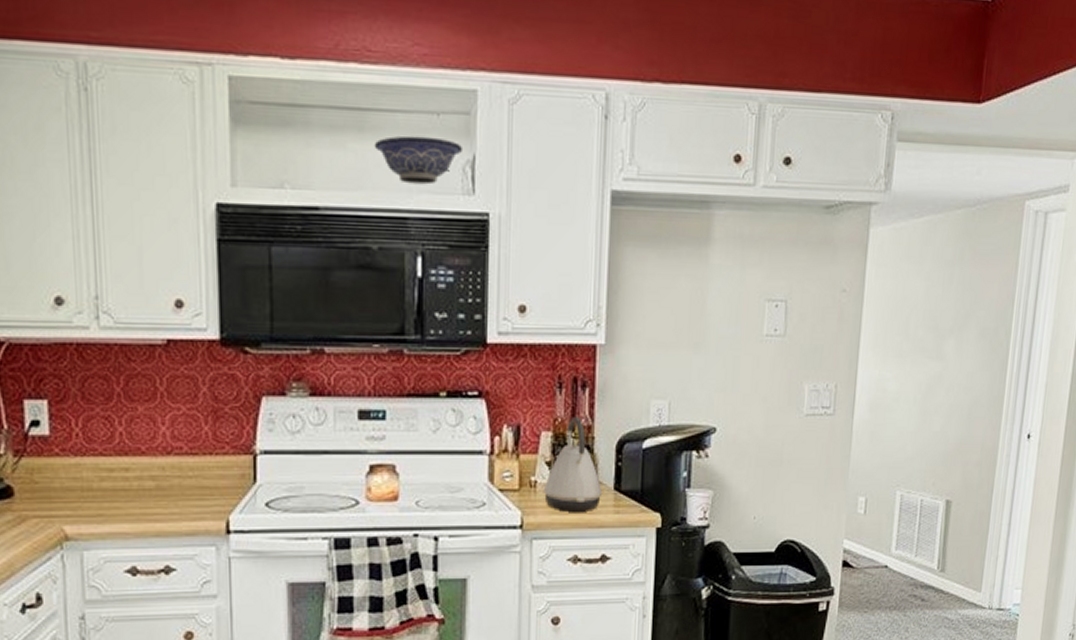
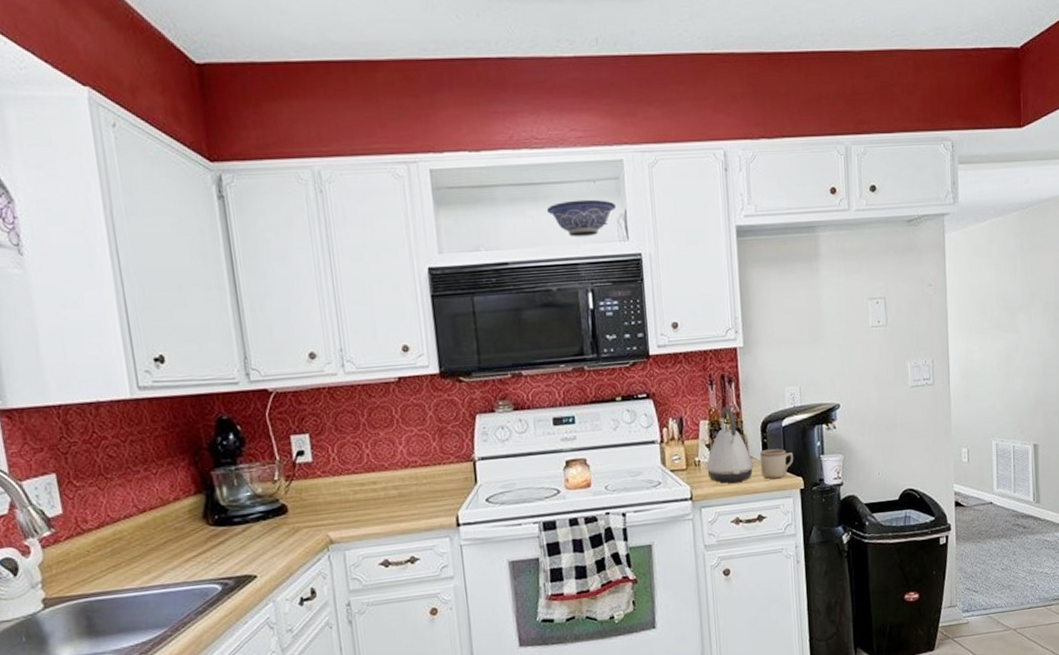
mug: none [610,476,653,513] -> present [759,448,794,479]

